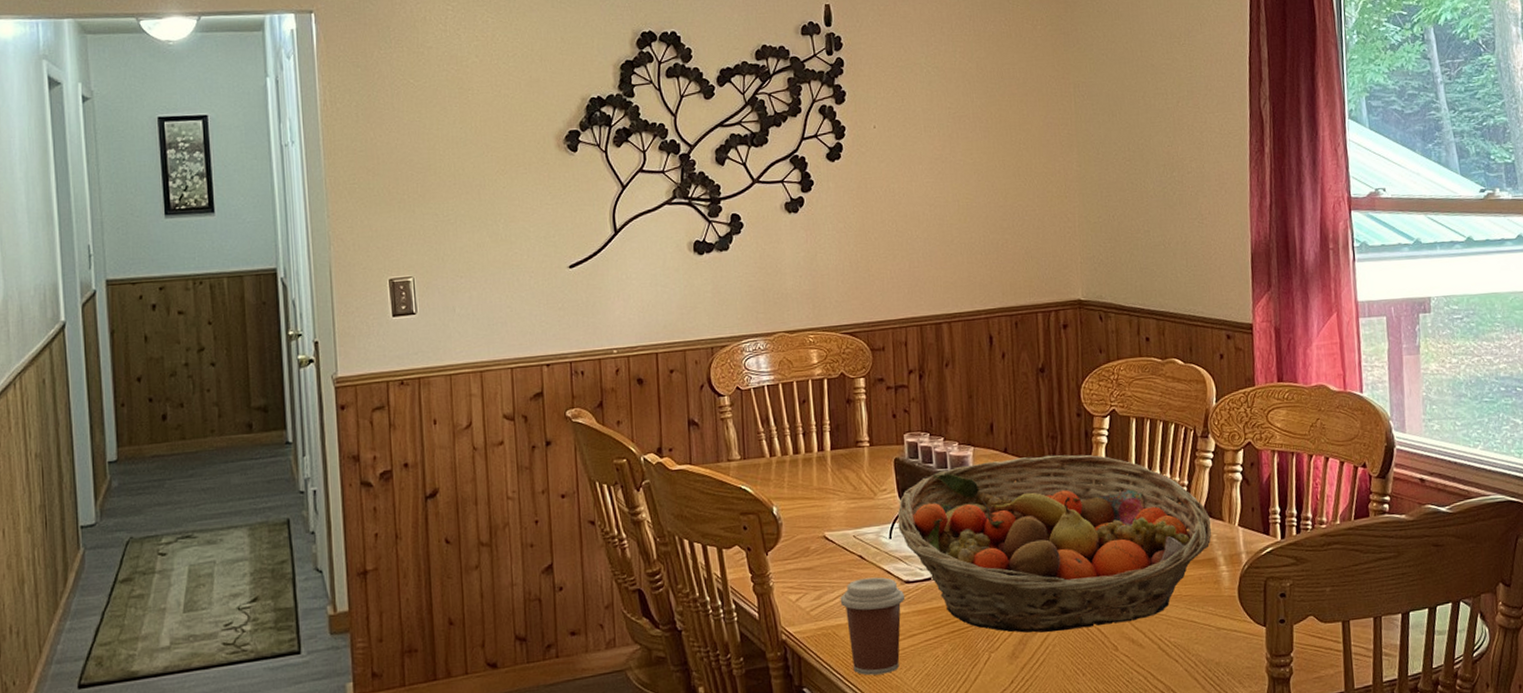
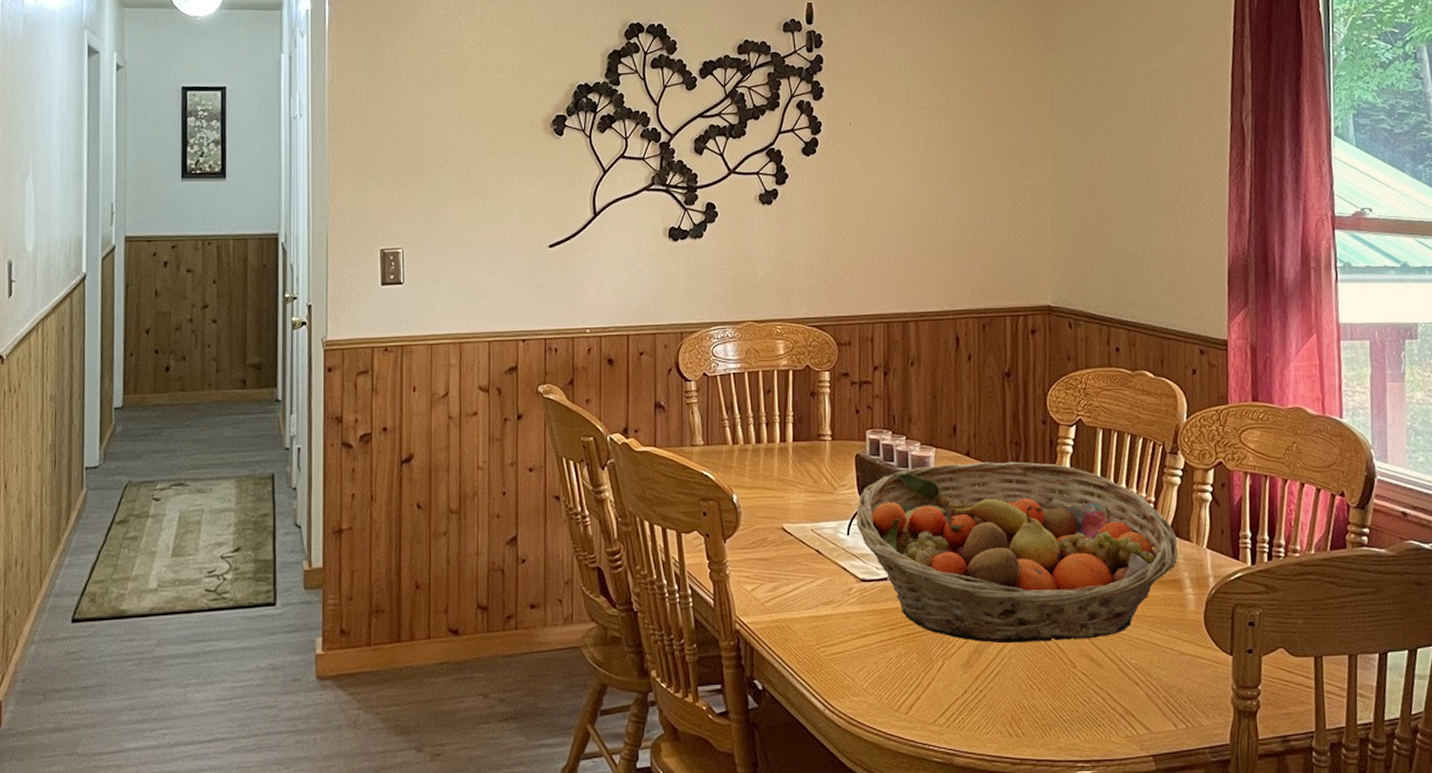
coffee cup: present [840,577,906,676] -> none [795,573,861,673]

